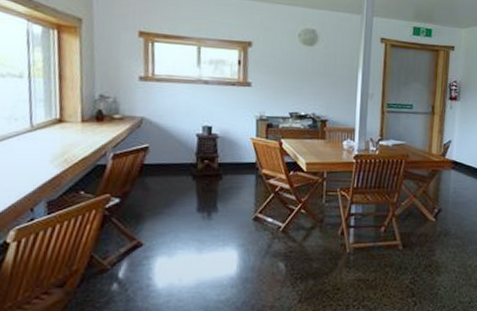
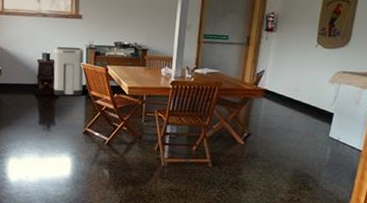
trash can: none [216,118,254,177] -> present [53,46,84,96]

